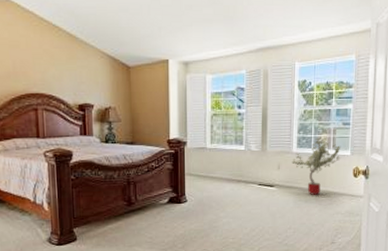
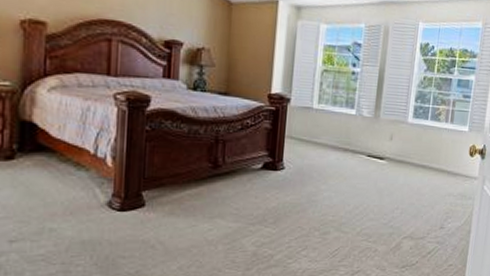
potted tree: present [292,137,341,195] -> none [405,108,460,173]

